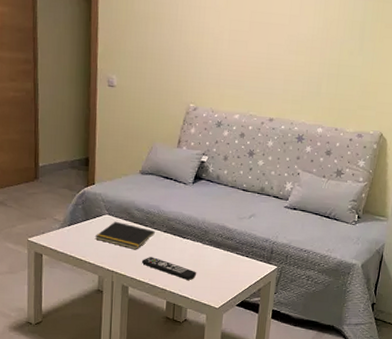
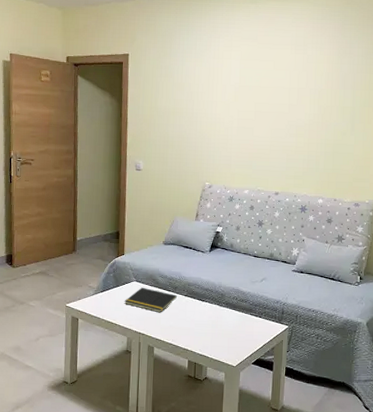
remote control: present [141,257,196,280] -> none [165,319,214,340]

